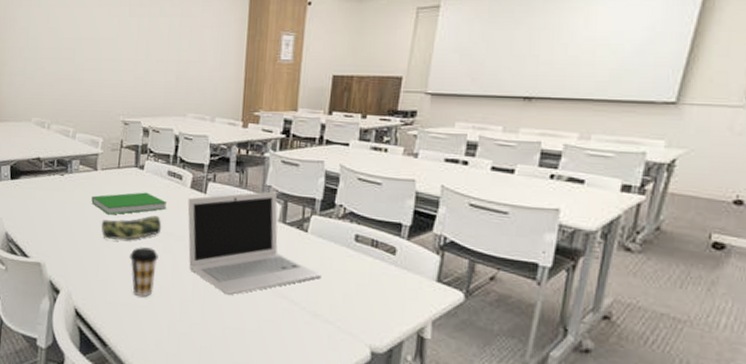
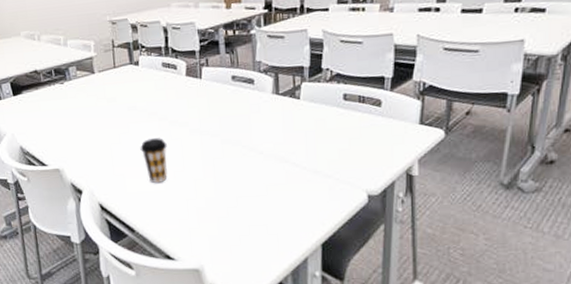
book: present [91,192,167,215] -> none [94,86,167,114]
pencil case: present [101,215,162,240] -> none [108,107,166,138]
laptop: present [187,191,321,296] -> none [185,66,317,169]

